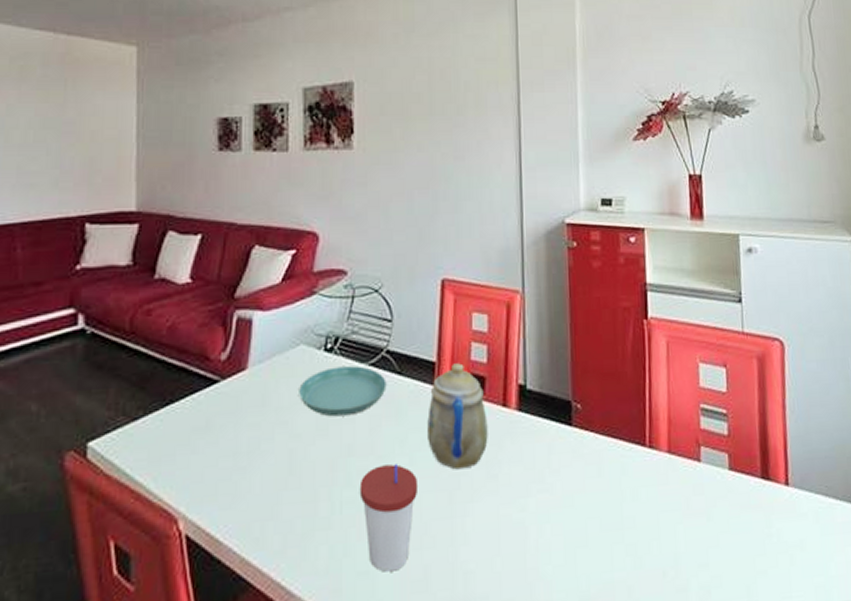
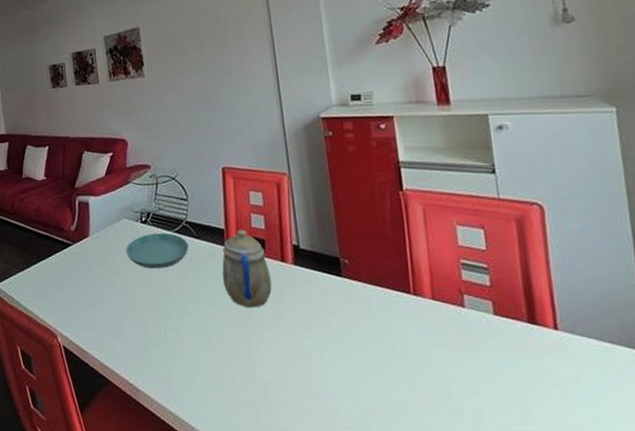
cup: present [359,464,419,572] -> none [176,303,221,379]

